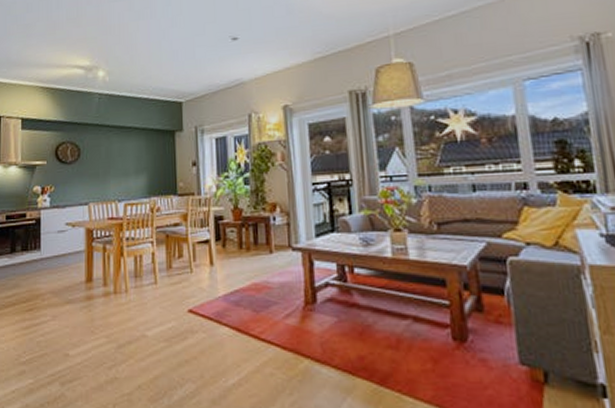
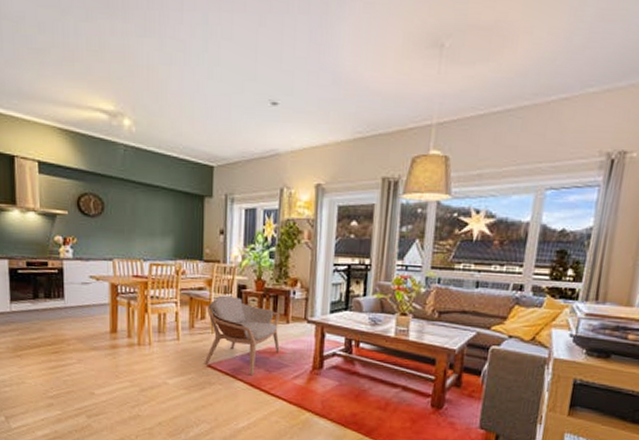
armchair: none [184,229,266,319] -> present [204,295,280,376]

